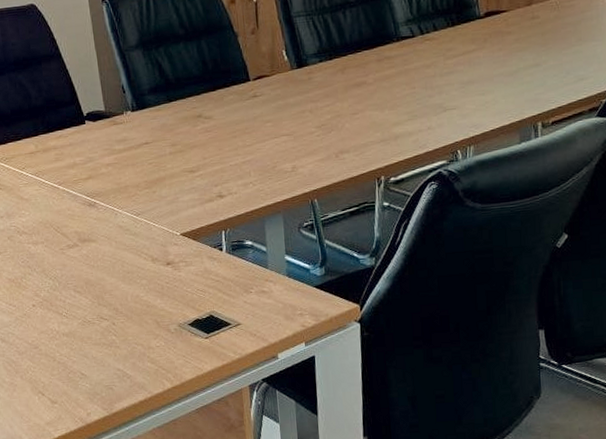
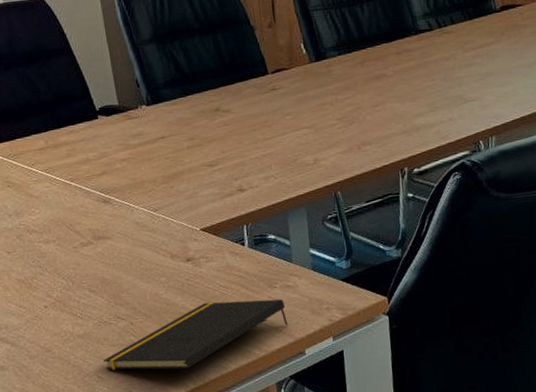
notepad: none [87,304,263,370] -> present [104,299,289,370]

